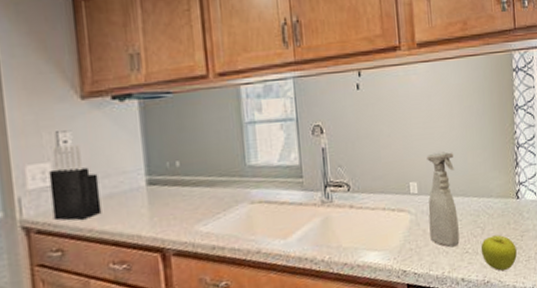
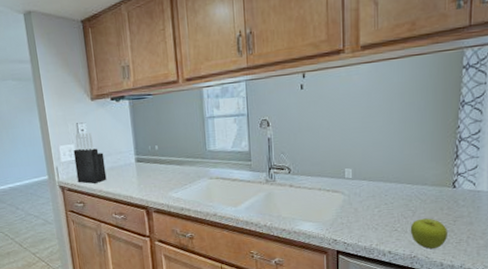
spray bottle: present [427,151,460,247] -> none [361,143,391,225]

